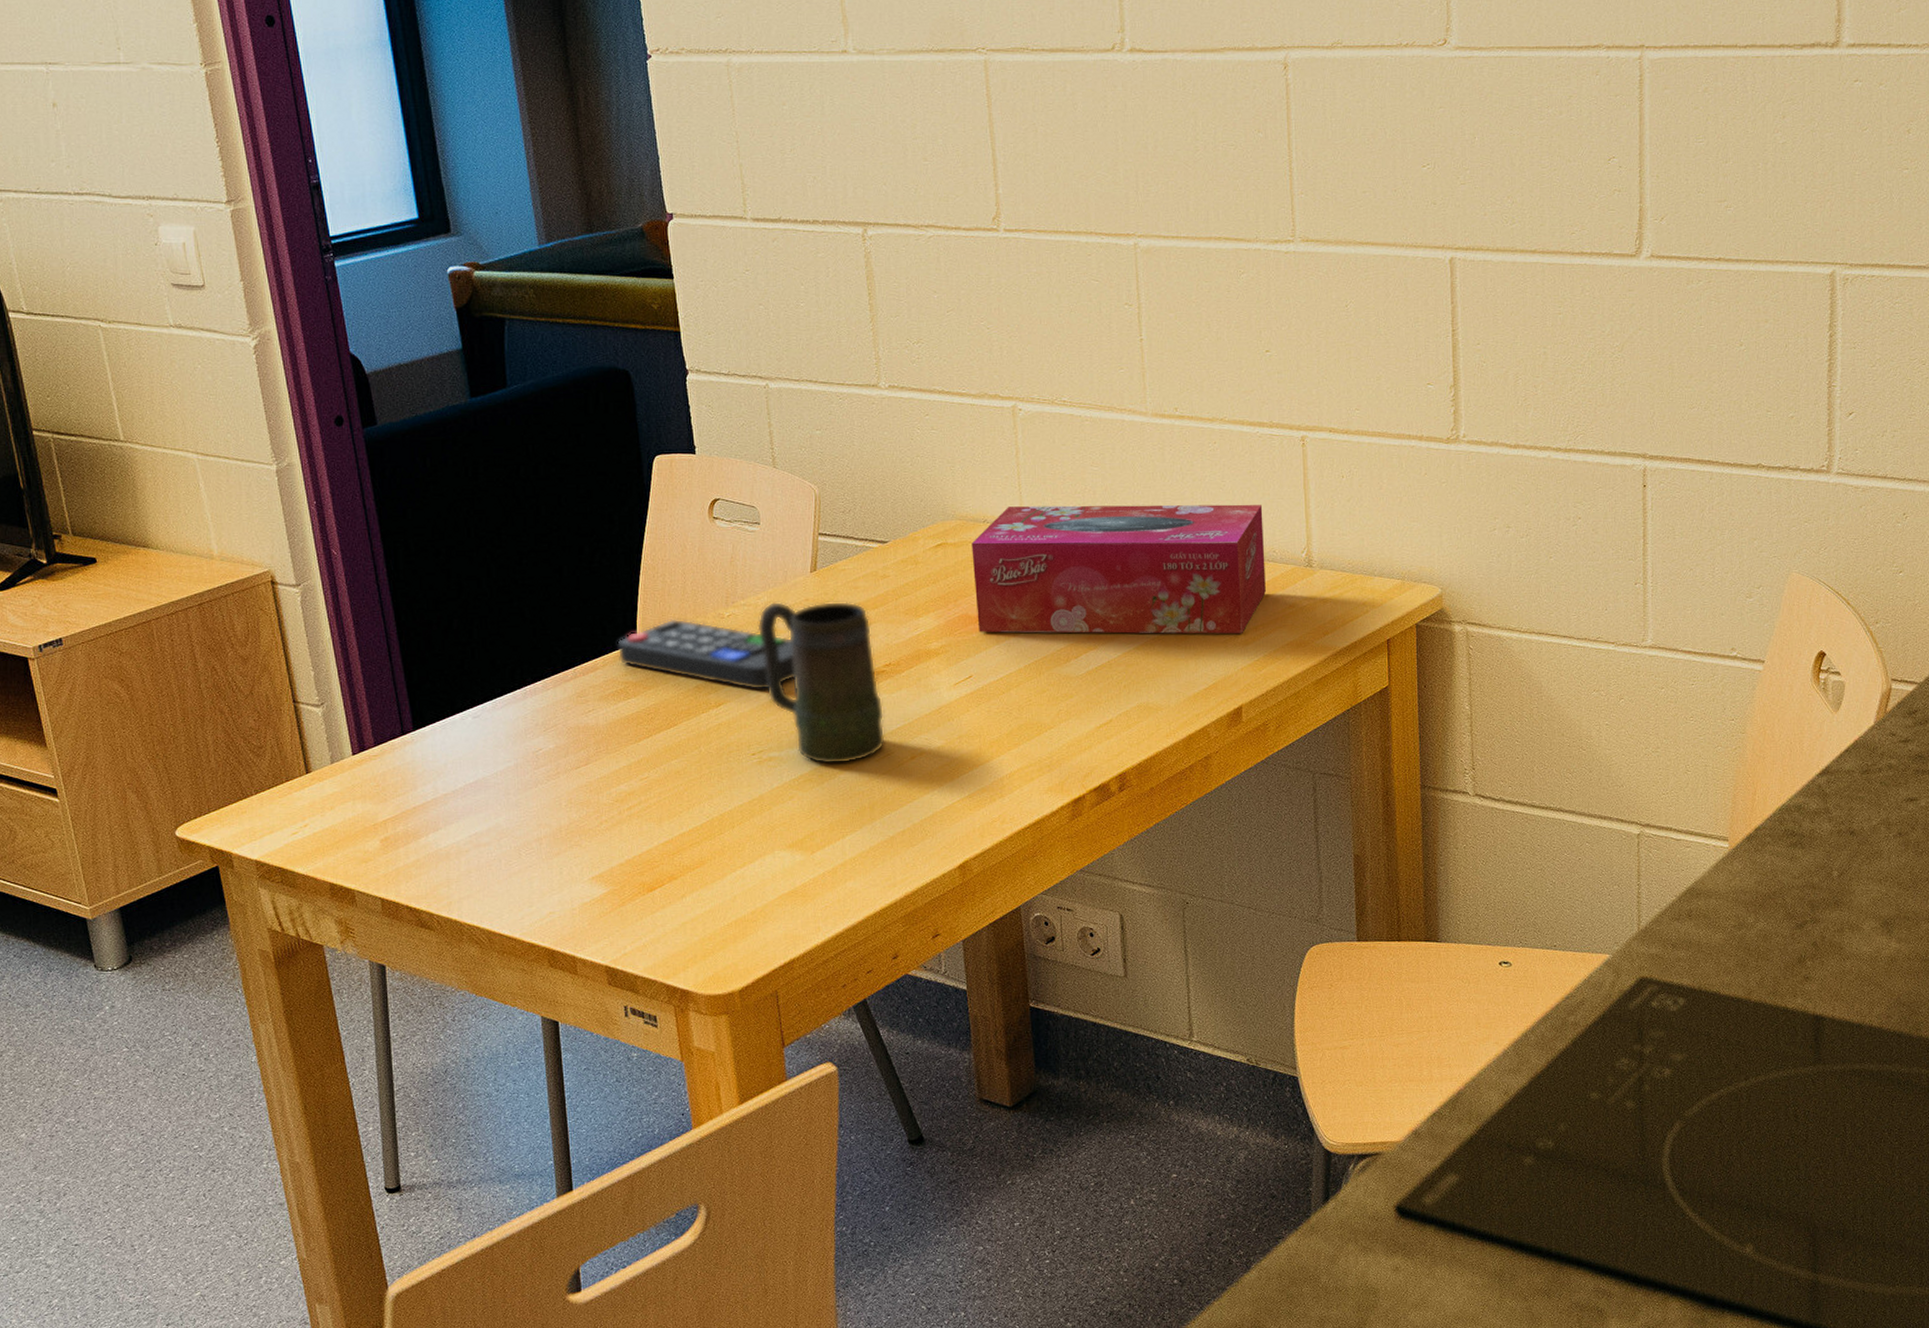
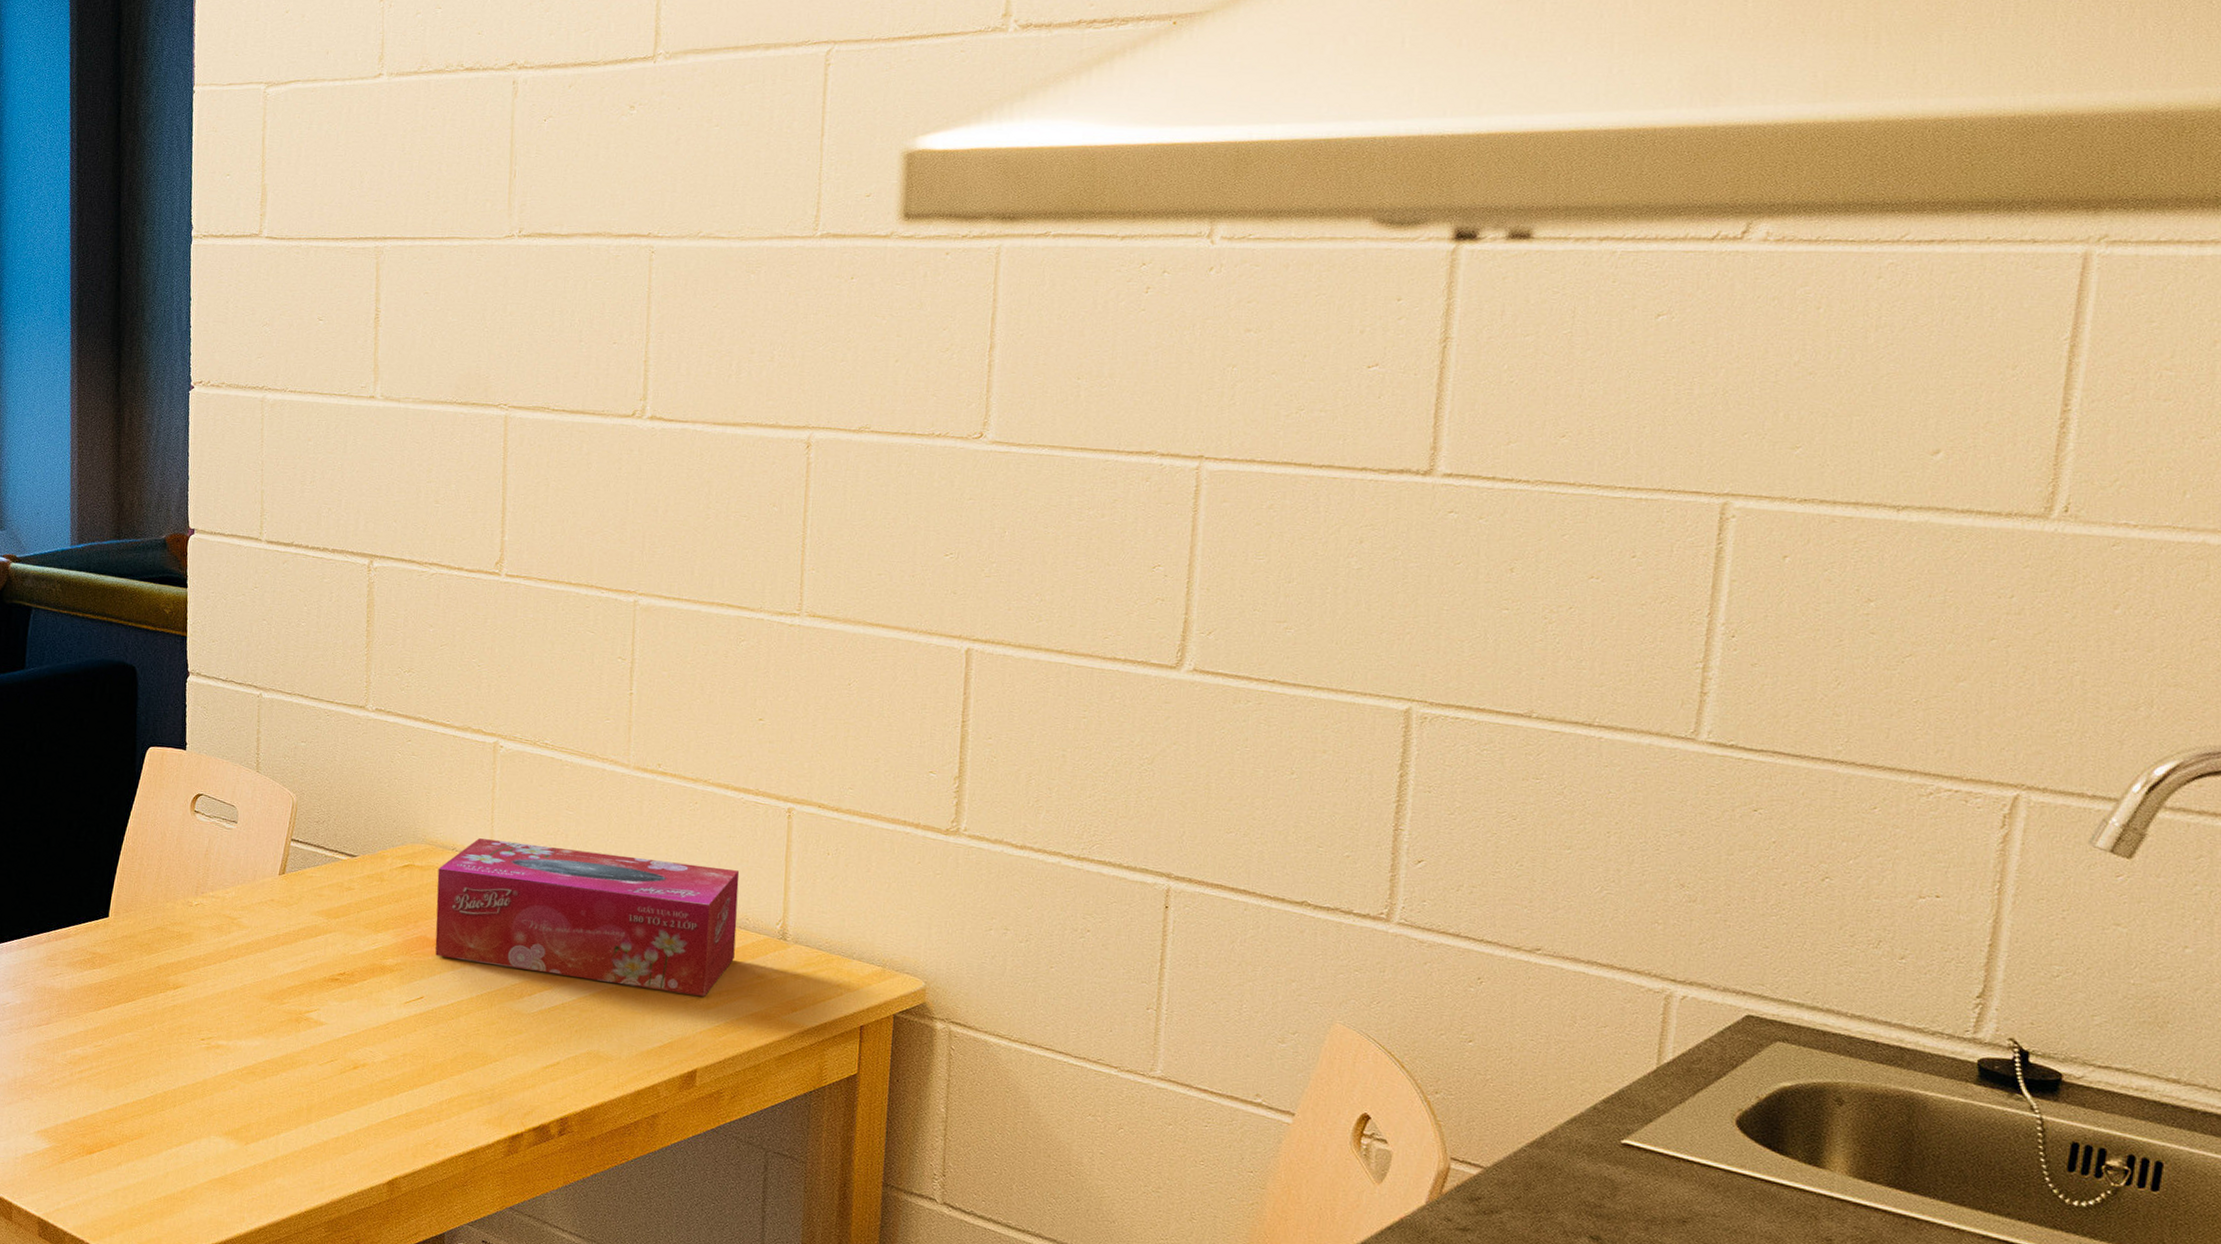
remote control: present [617,618,795,691] -> none [90,900,254,981]
mug: present [757,601,885,765] -> none [222,897,333,1063]

